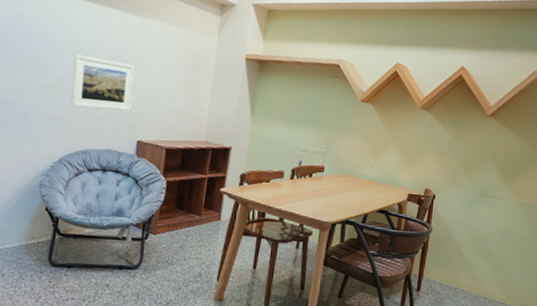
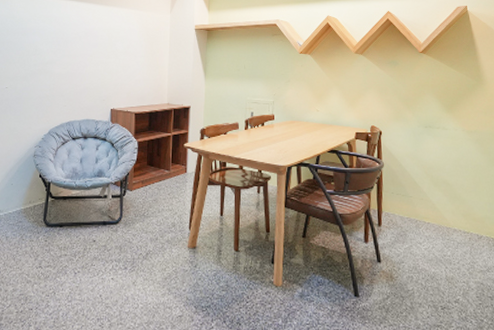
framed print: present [70,54,135,111] -> none [55,43,105,86]

